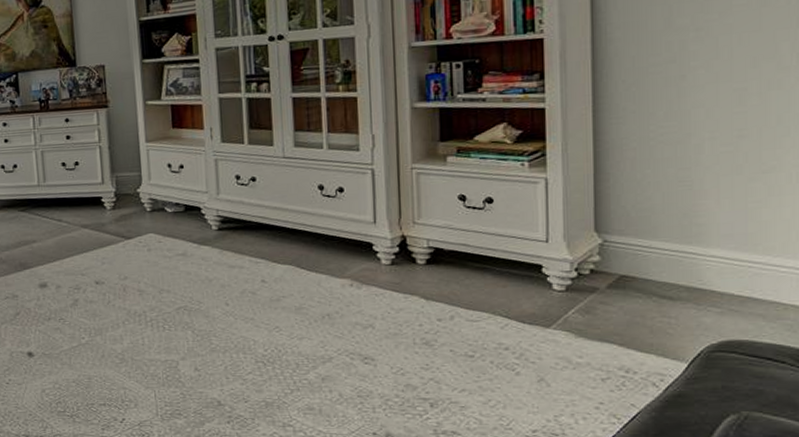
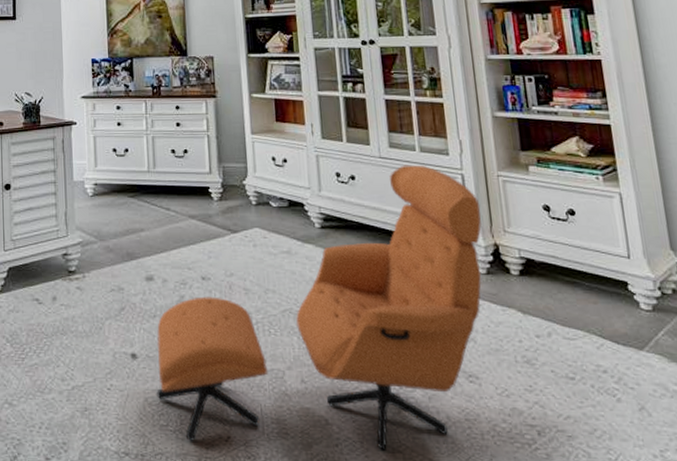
armchair: none [52,162,390,425] -> present [156,165,482,450]

